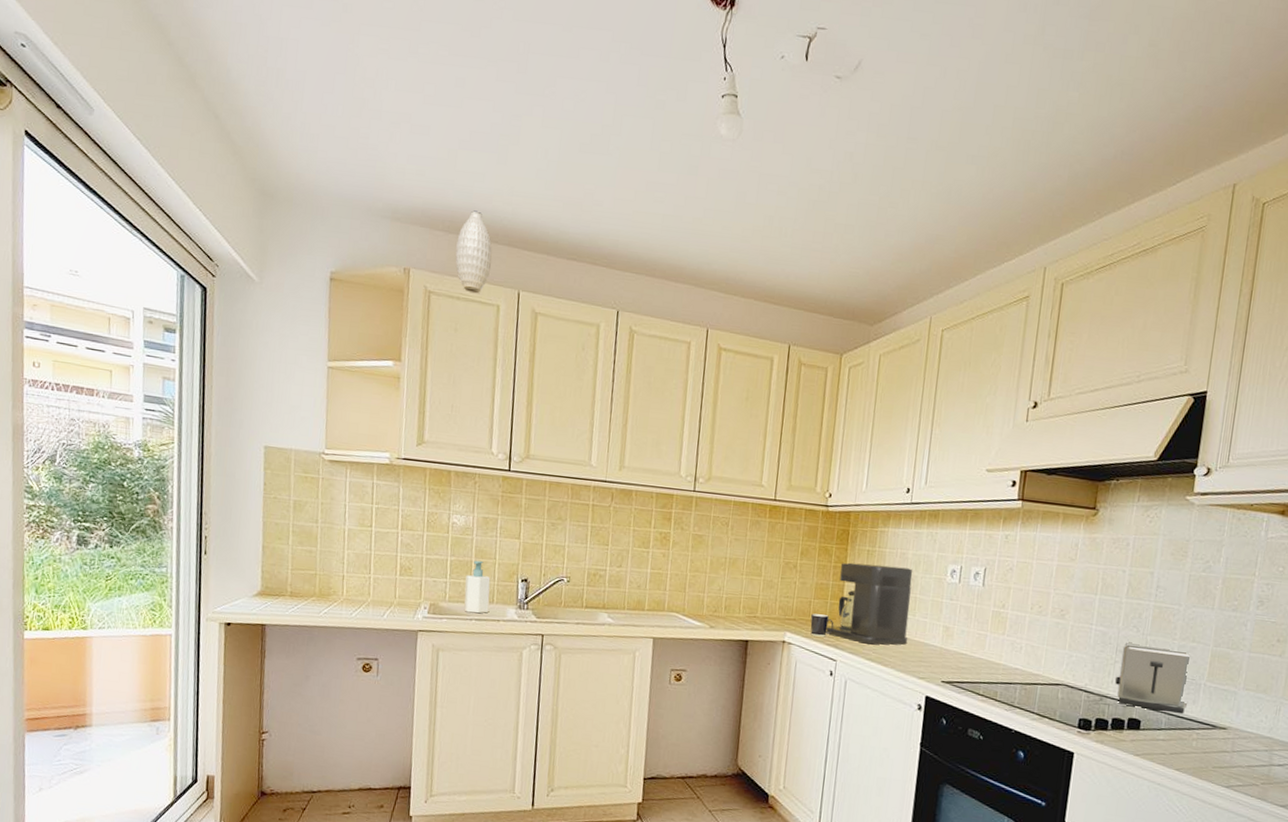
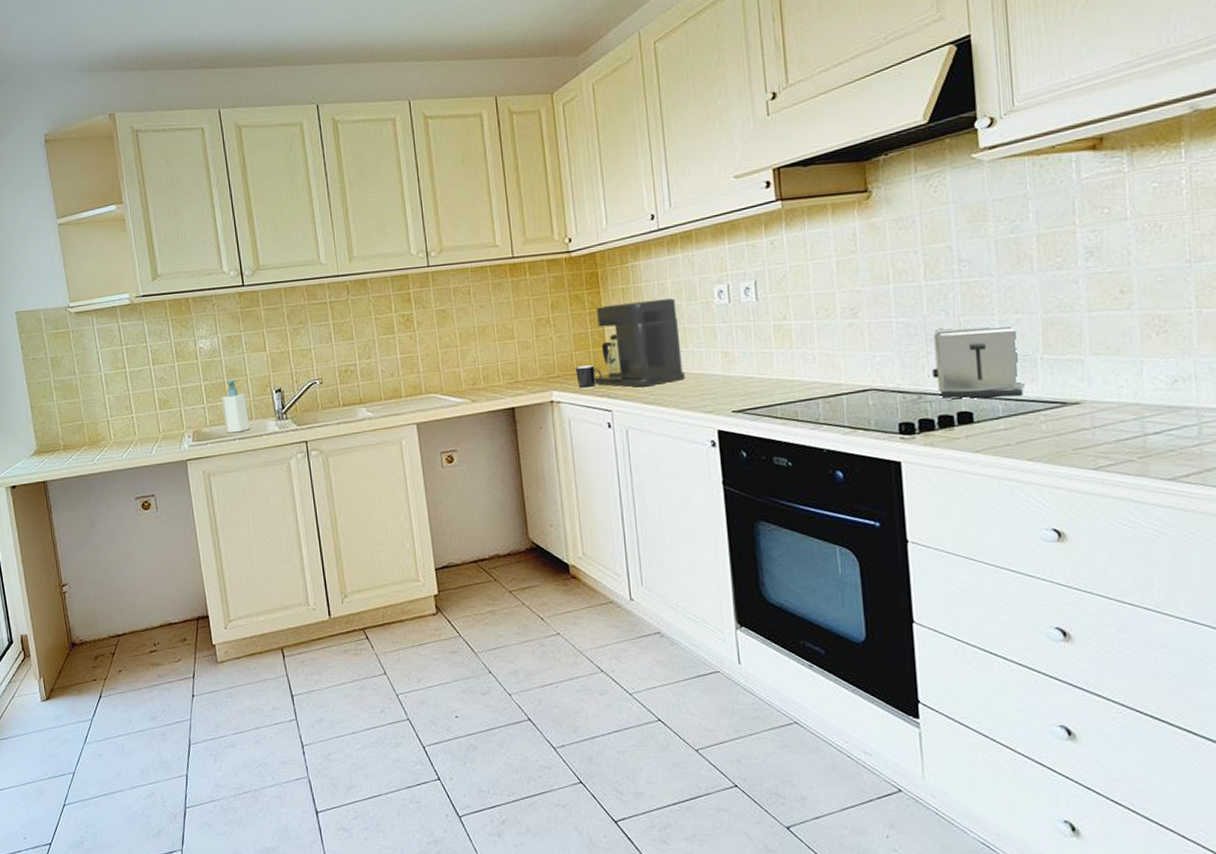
vase: present [455,211,493,293] -> none [152,43,189,122]

